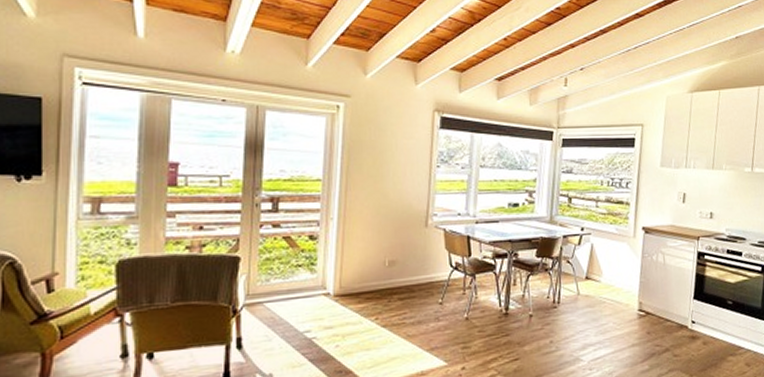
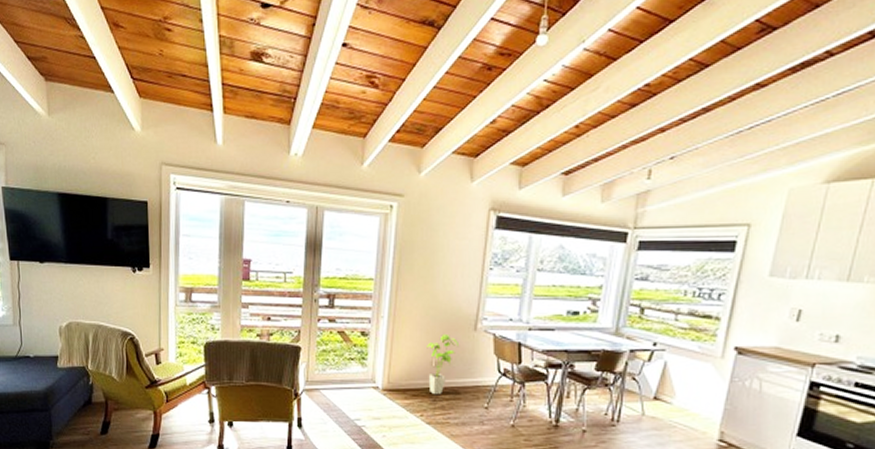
house plant: none [379,231,411,295] -> present [427,333,458,394]

